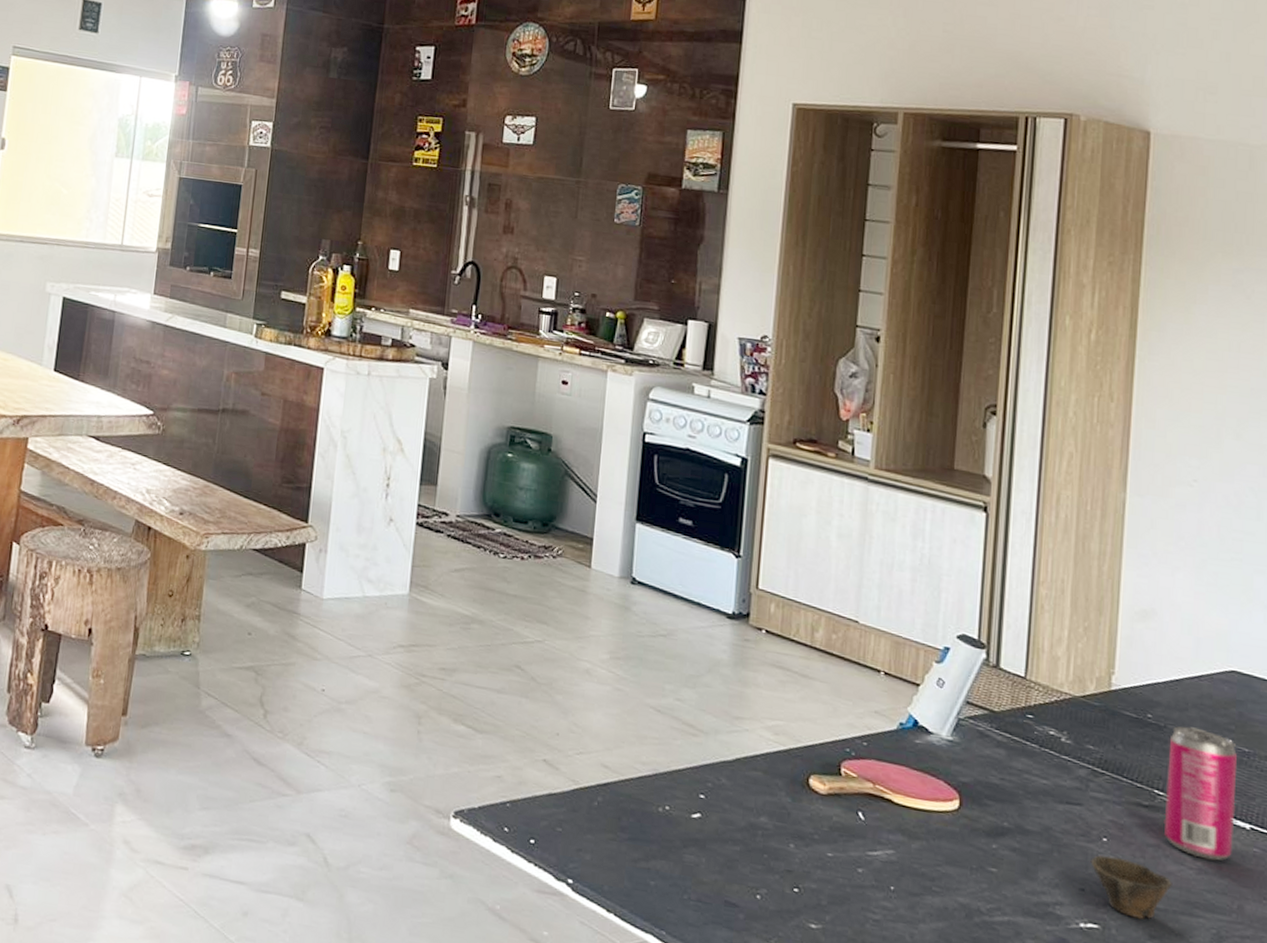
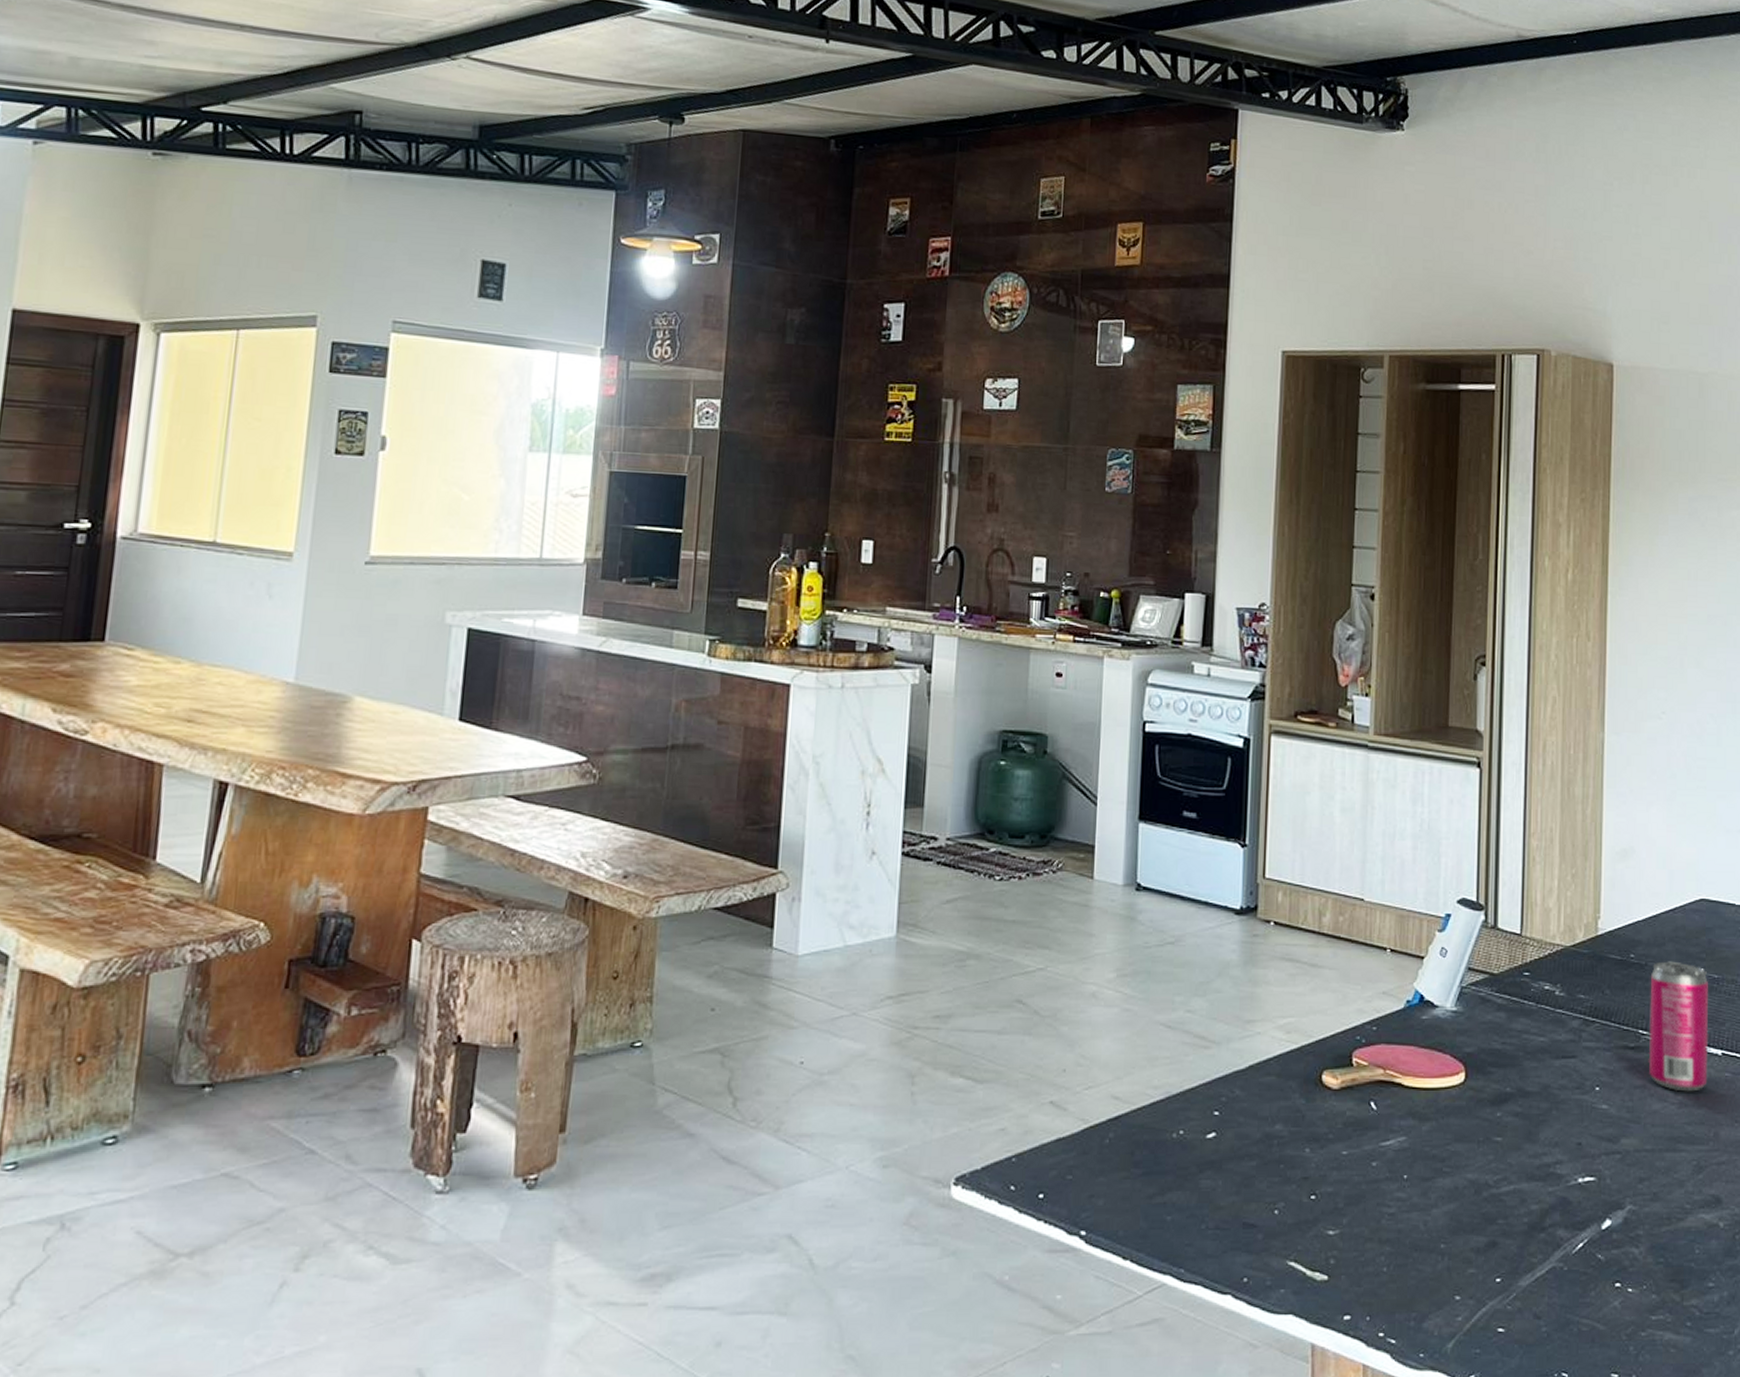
cup: present [1090,854,1173,920] -> none [1585,1104,1658,1165]

